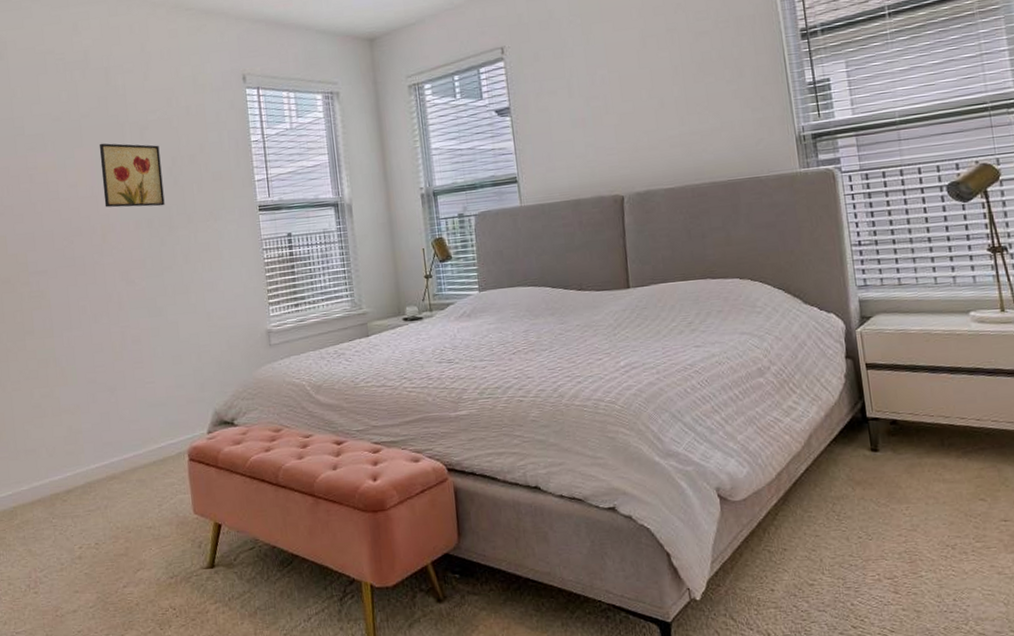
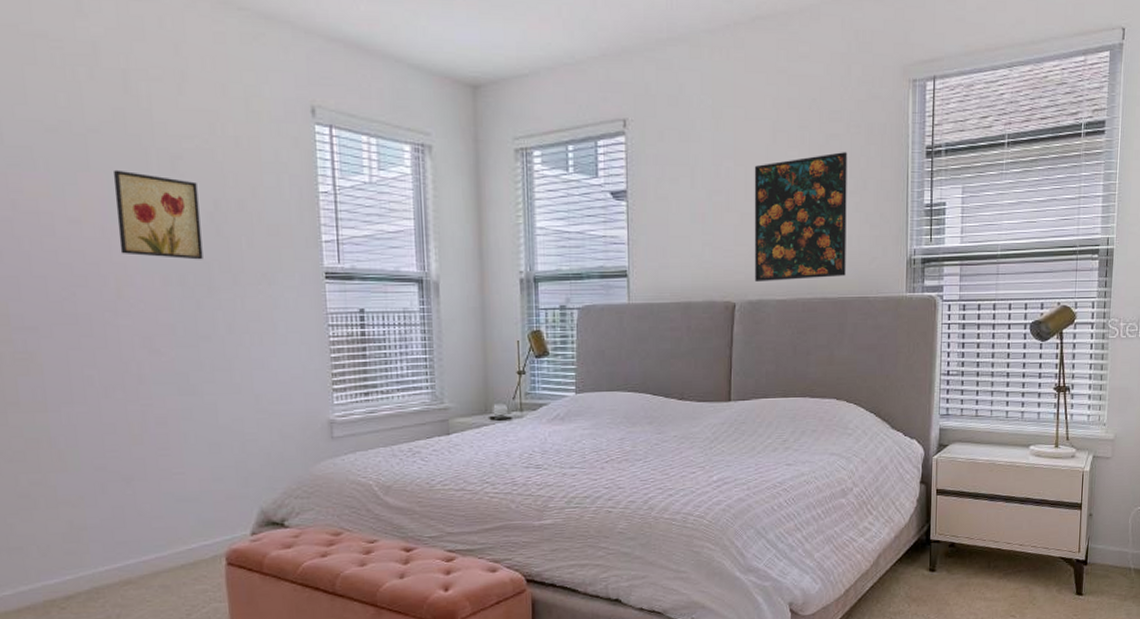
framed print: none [627,46,733,174] -> present [754,152,848,281]

